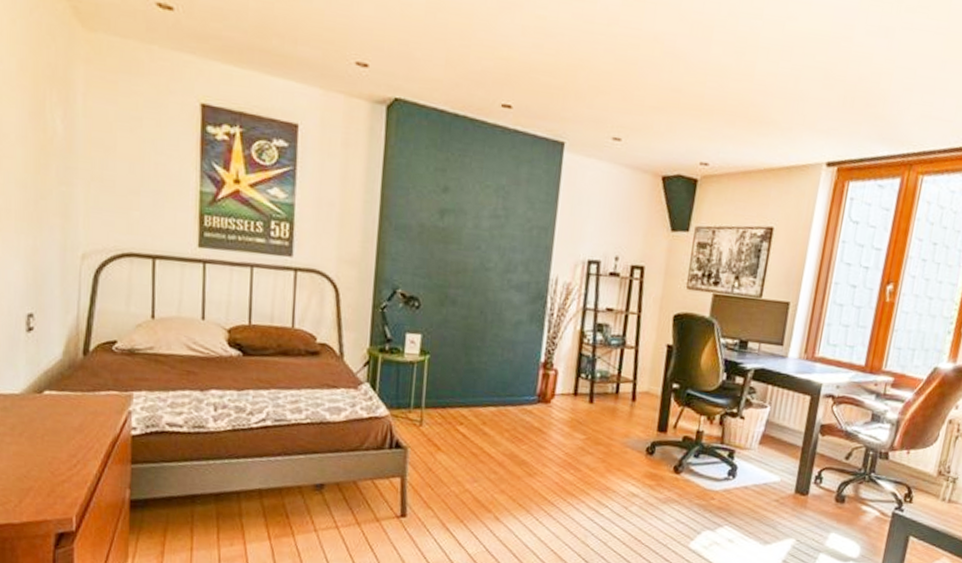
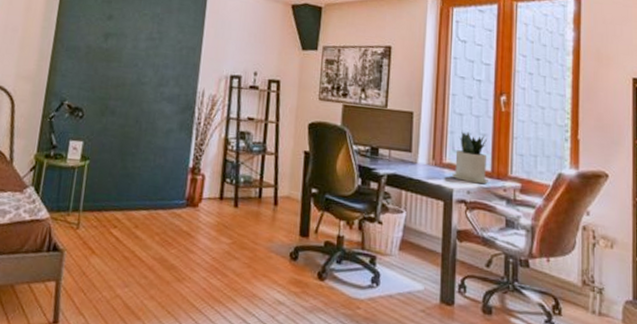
planter: none [823,324,865,379] -> present [452,132,488,184]

